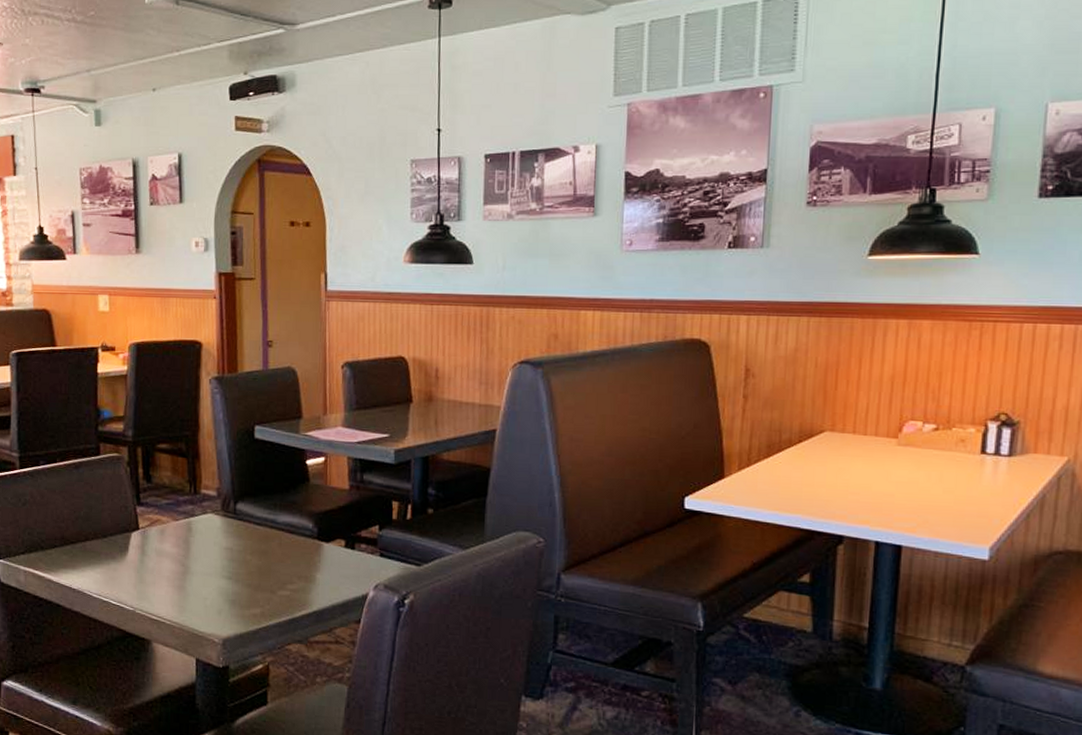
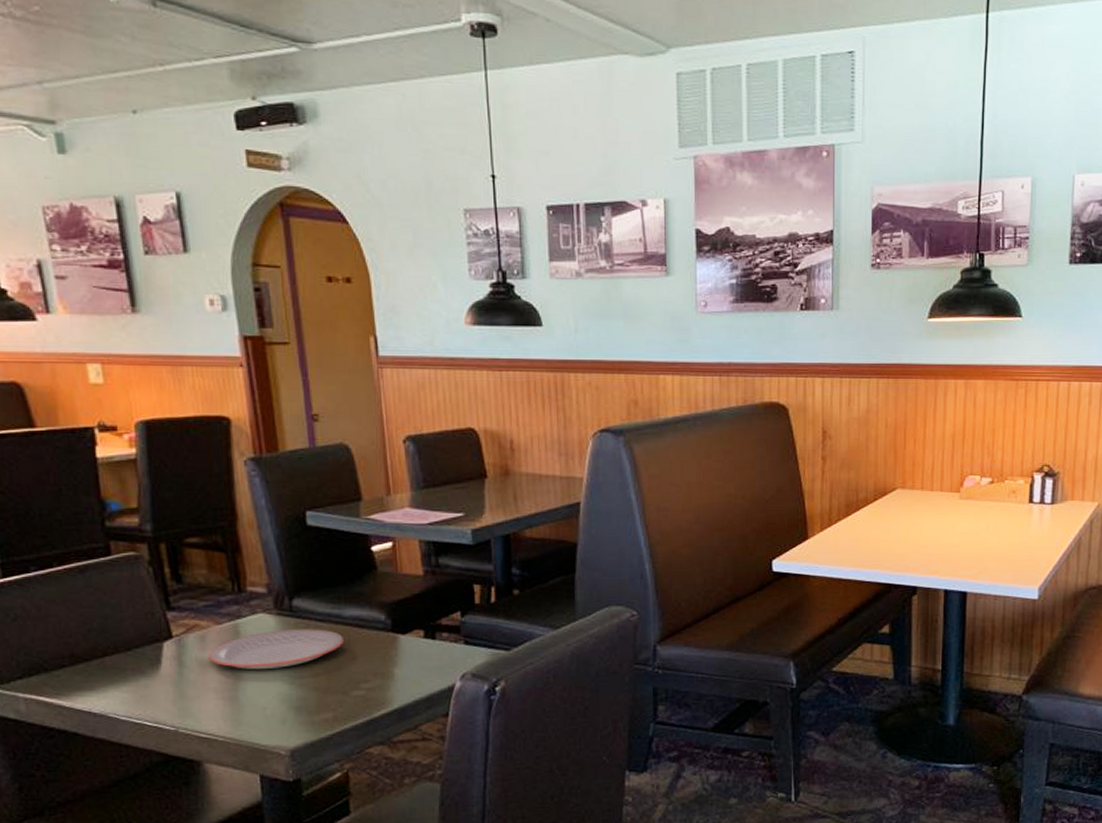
plate: none [165,529,277,564] -> present [208,629,345,669]

